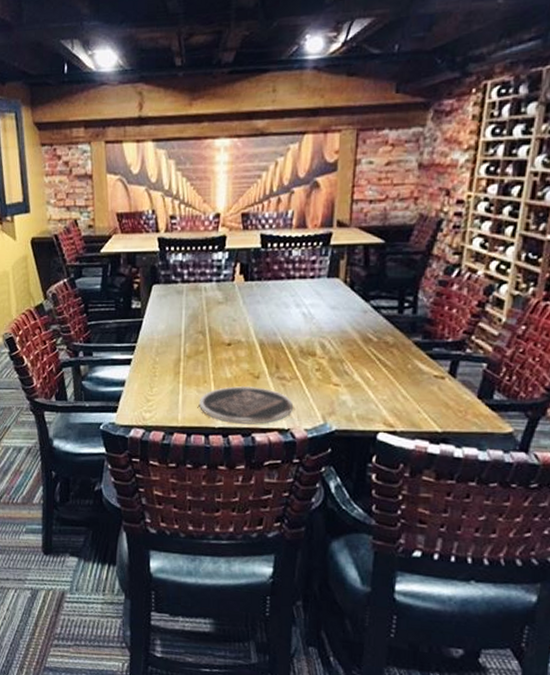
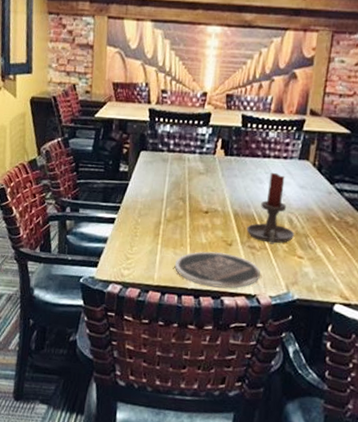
candle holder: none [274,295,329,373] -> present [246,173,295,245]

